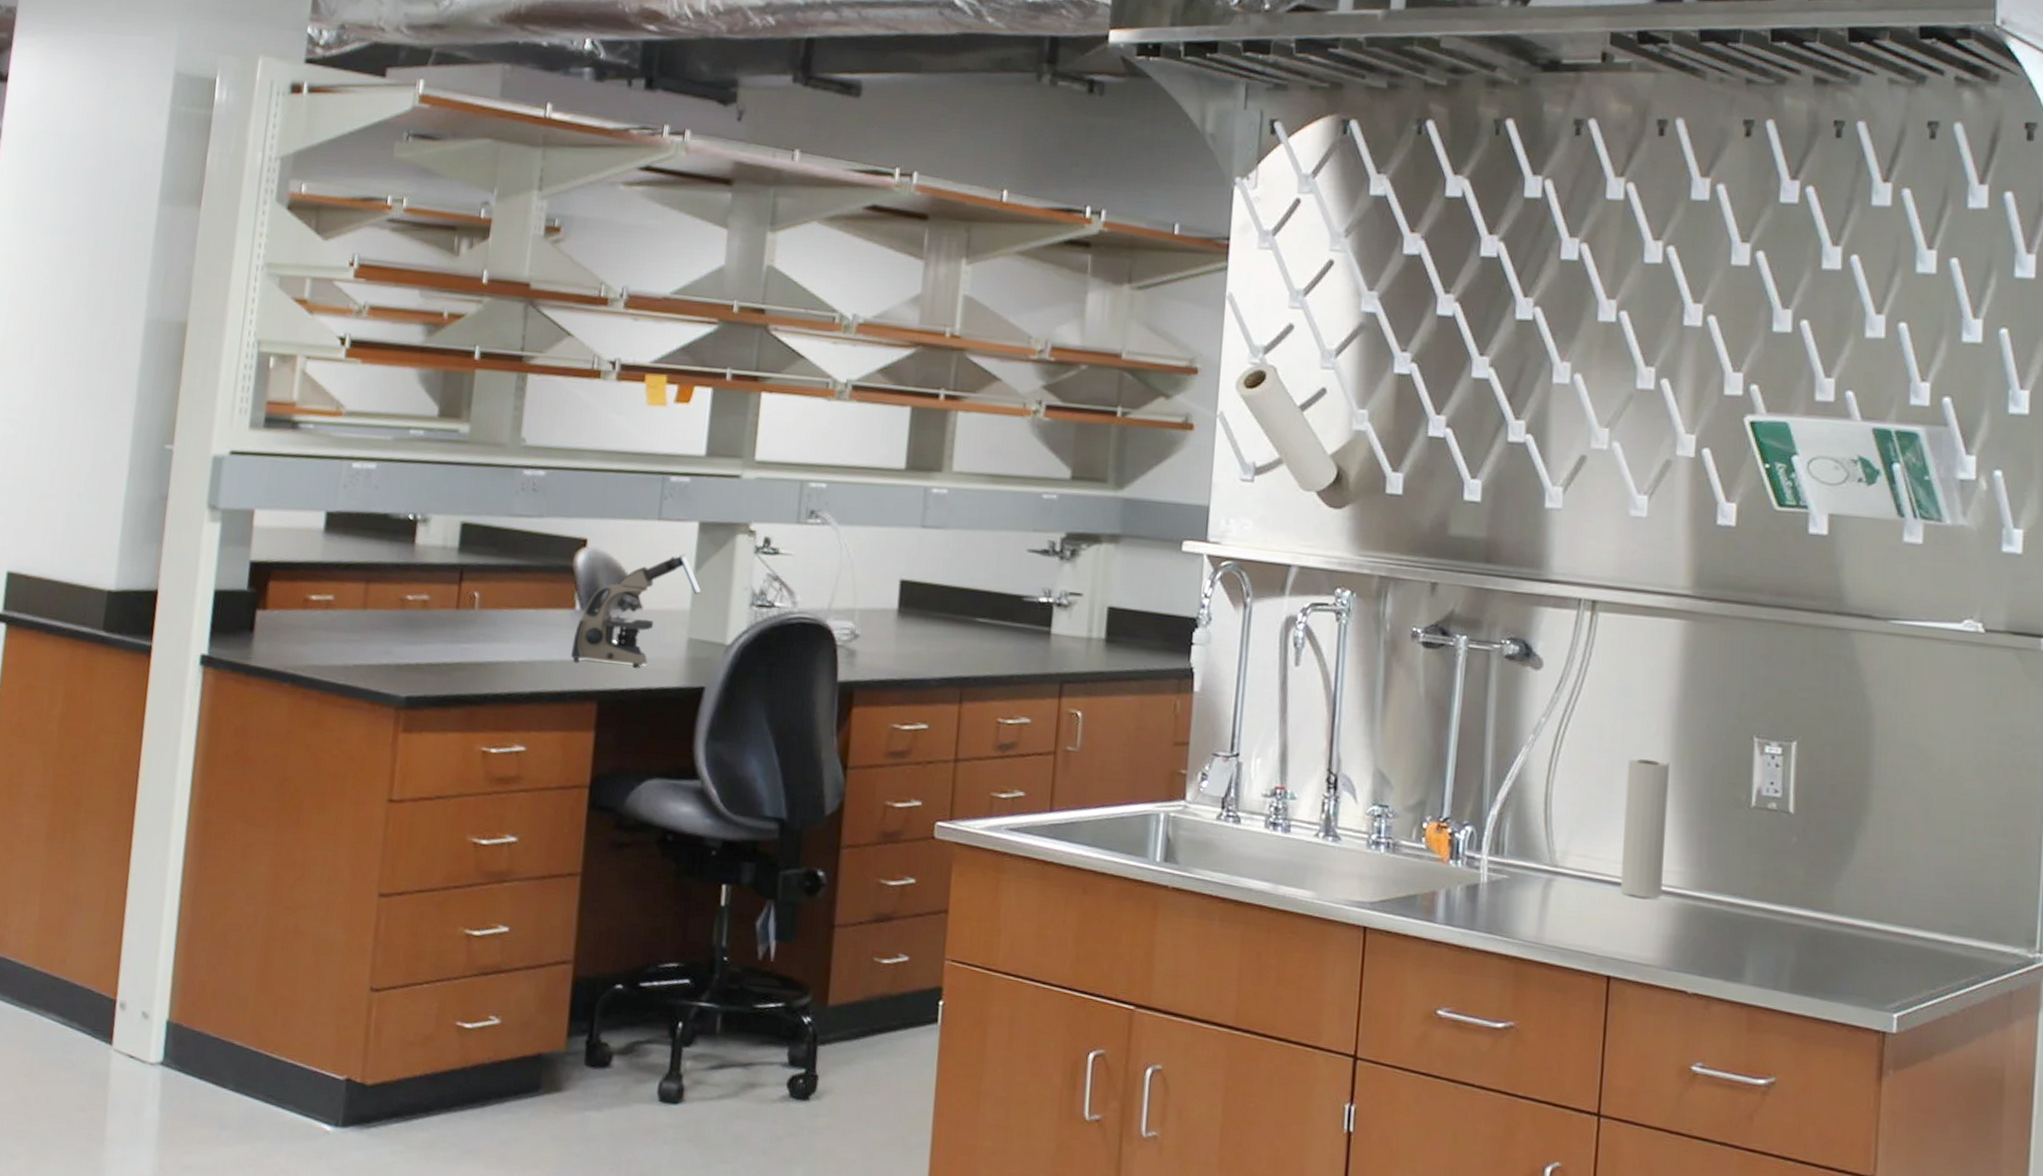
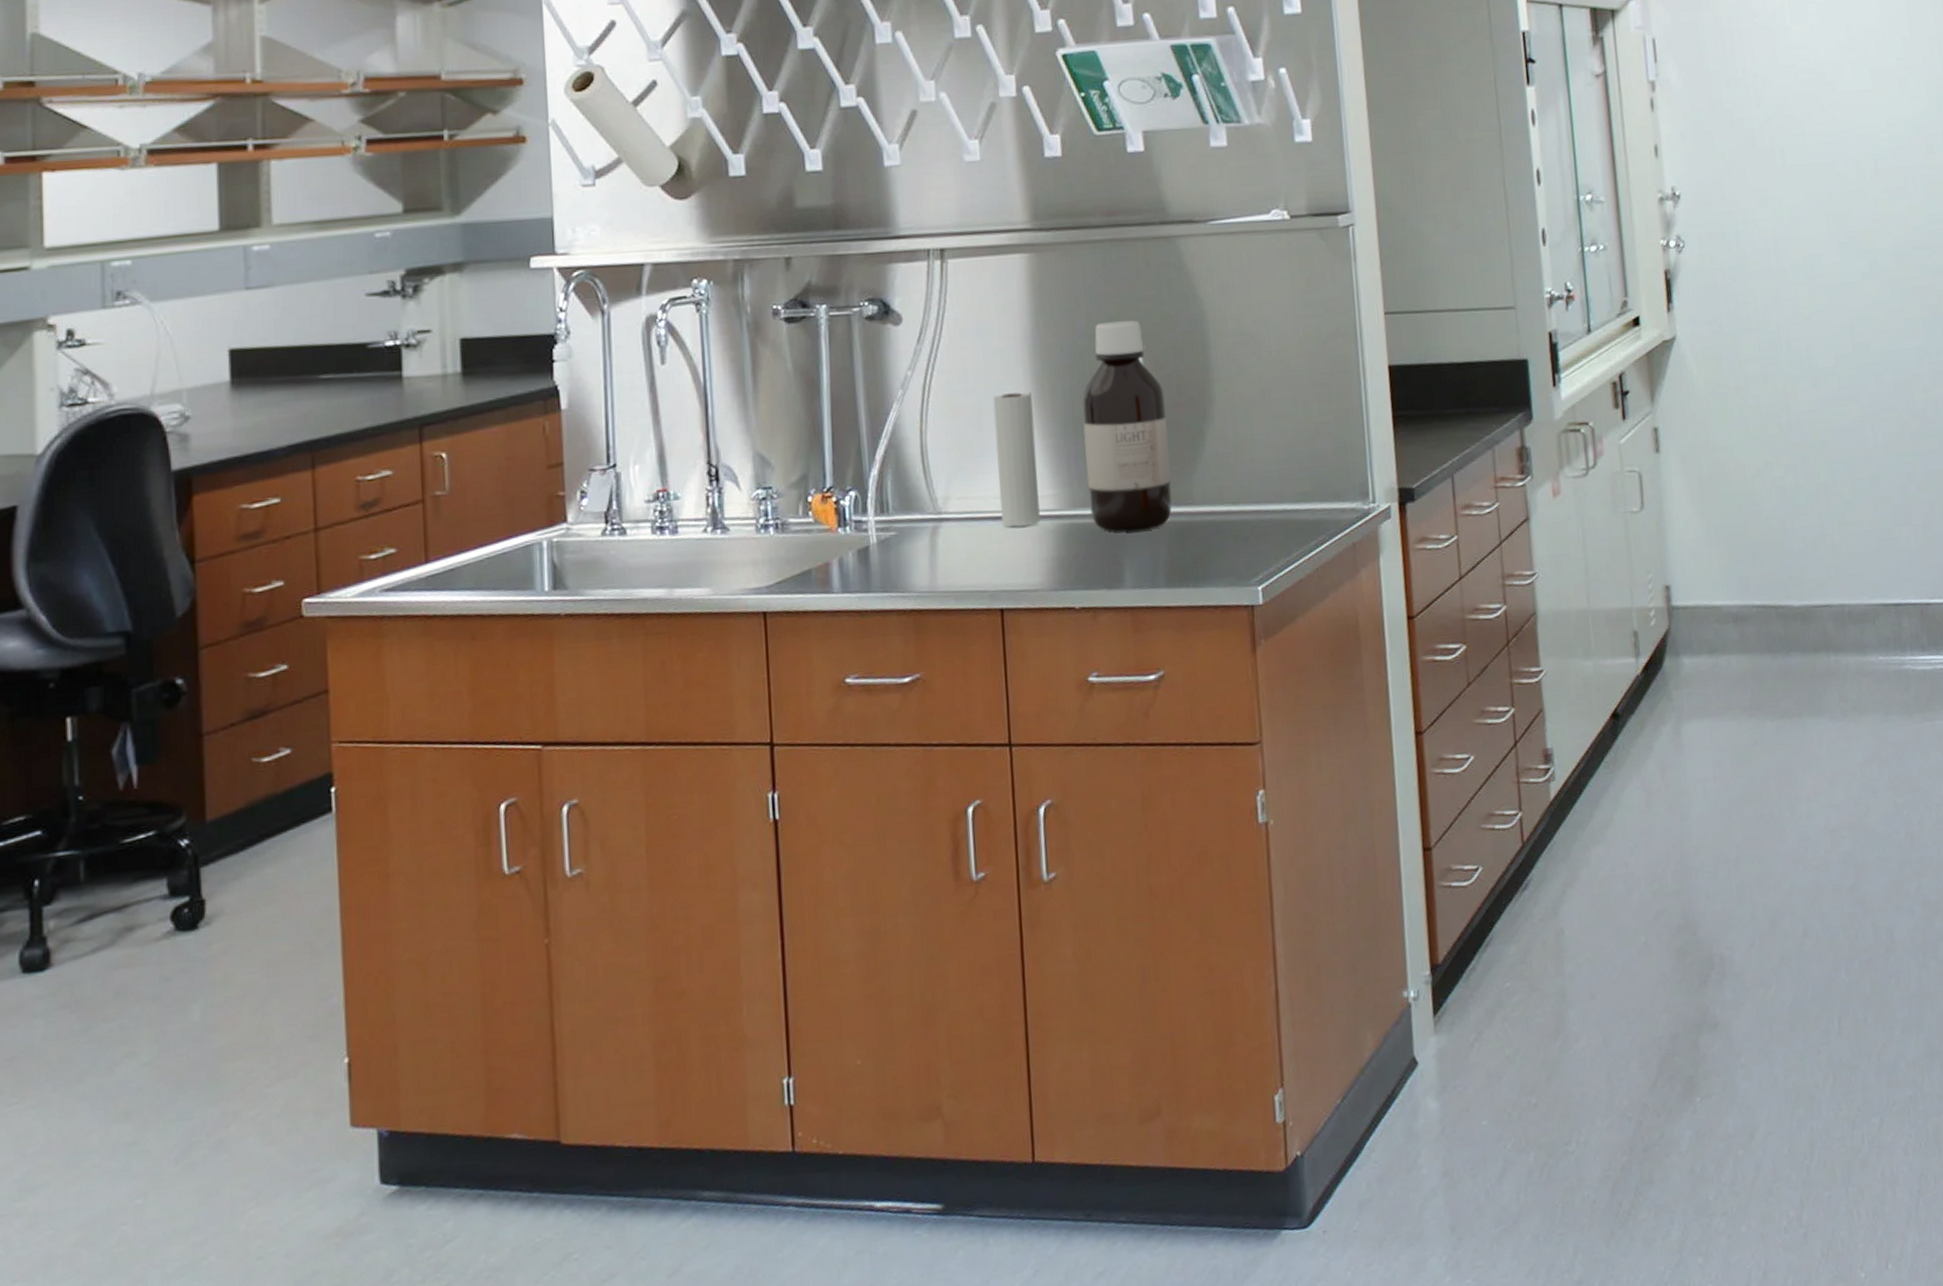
bottle: none [1717,705,1815,929] -> present [1082,320,1172,532]

